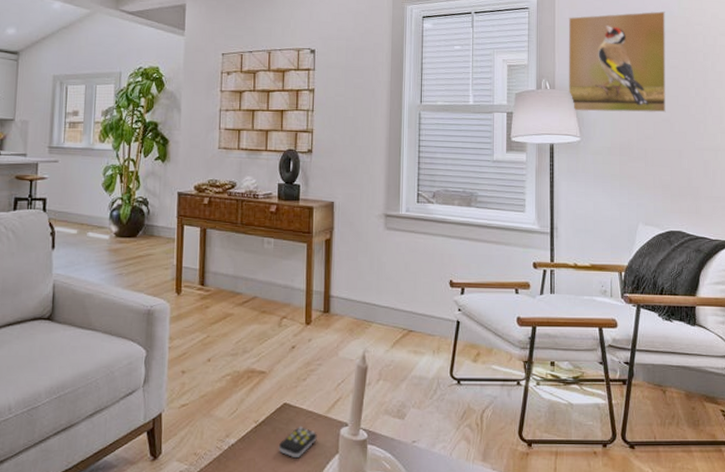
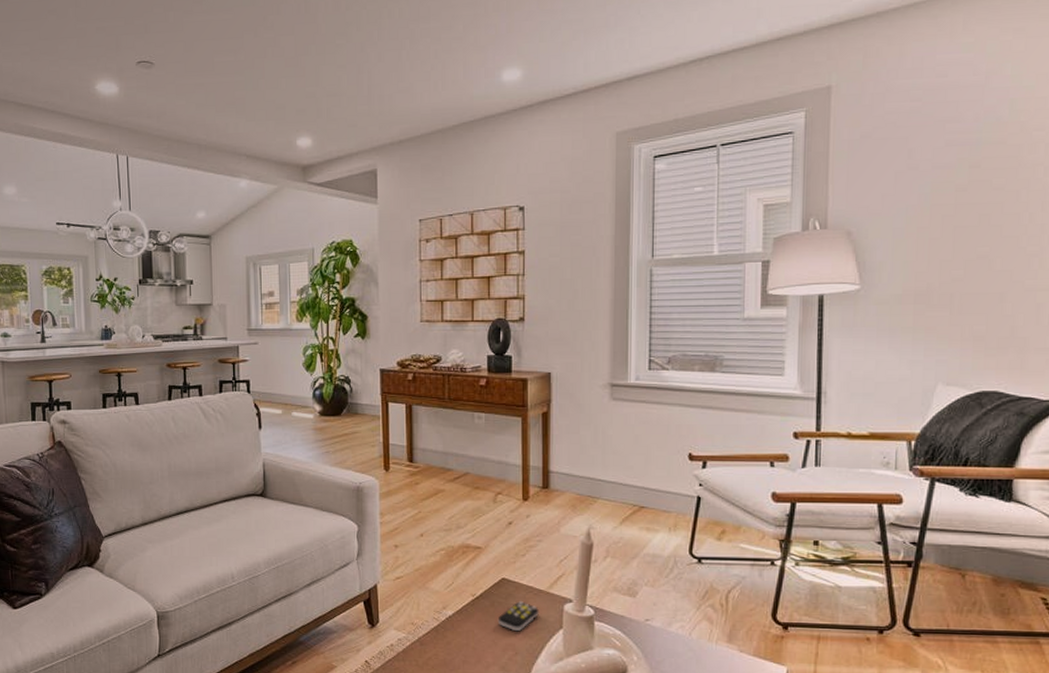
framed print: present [568,10,667,113] -> none [844,116,989,253]

